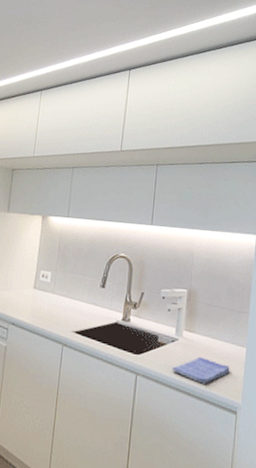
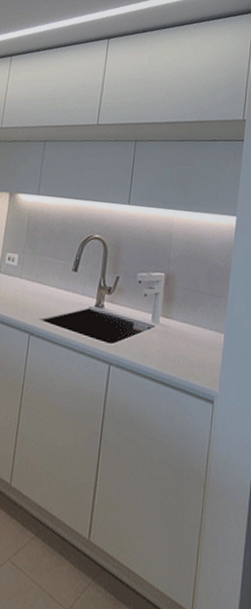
dish towel: present [172,356,230,384] -> none [148,344,208,373]

